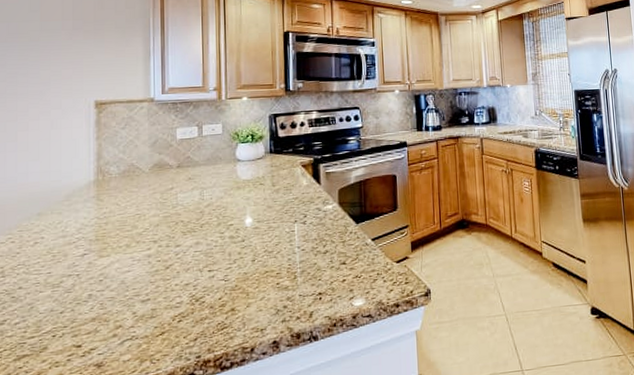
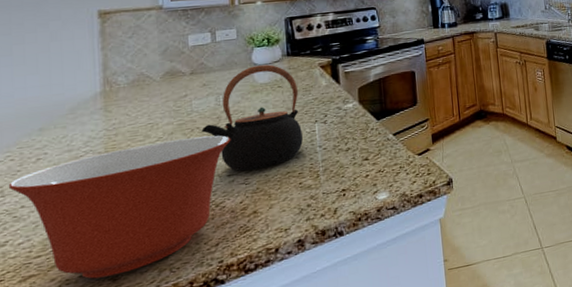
mixing bowl: none [8,229,213,364] -> present [8,135,231,279]
teapot: none [185,161,282,268] -> present [201,64,303,171]

